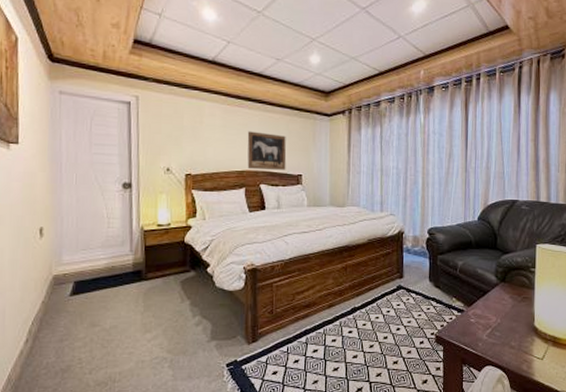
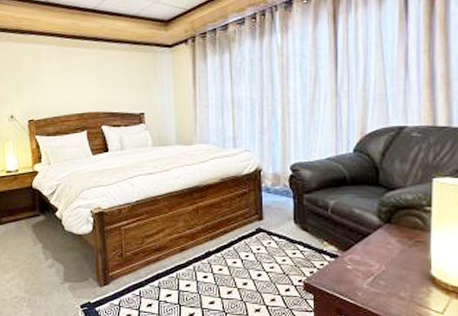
wall art: present [247,131,287,170] -> none [85,71,127,110]

